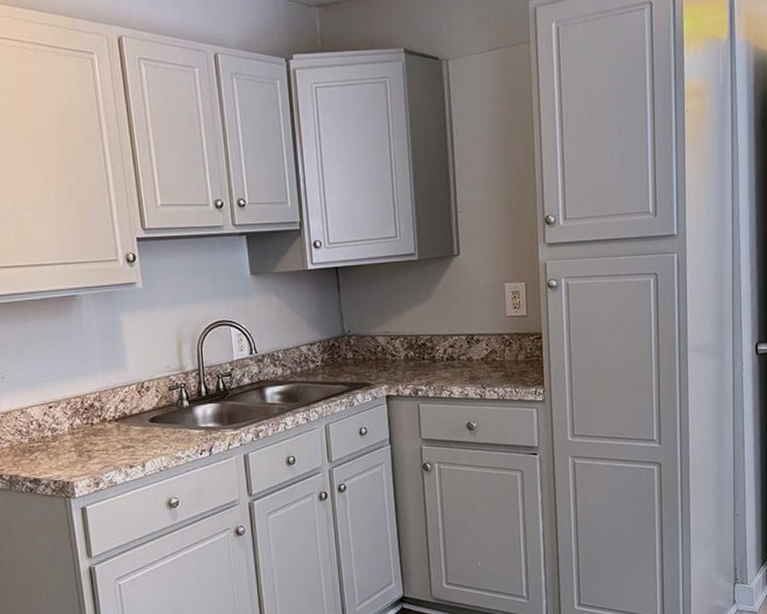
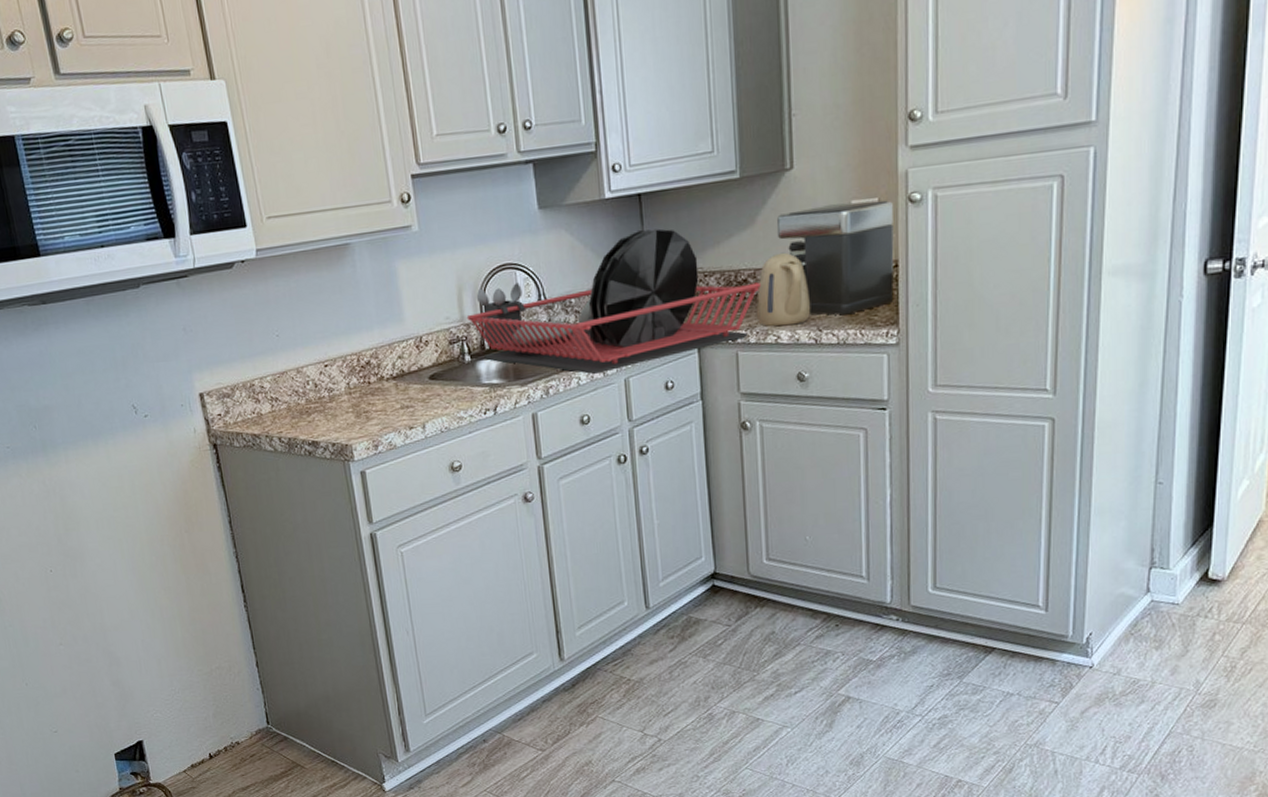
dish rack: none [185,297,436,421] -> present [466,229,761,375]
kettle: none [433,322,477,384] -> present [756,252,811,327]
coffee maker: none [448,284,540,376] -> present [776,200,894,316]

